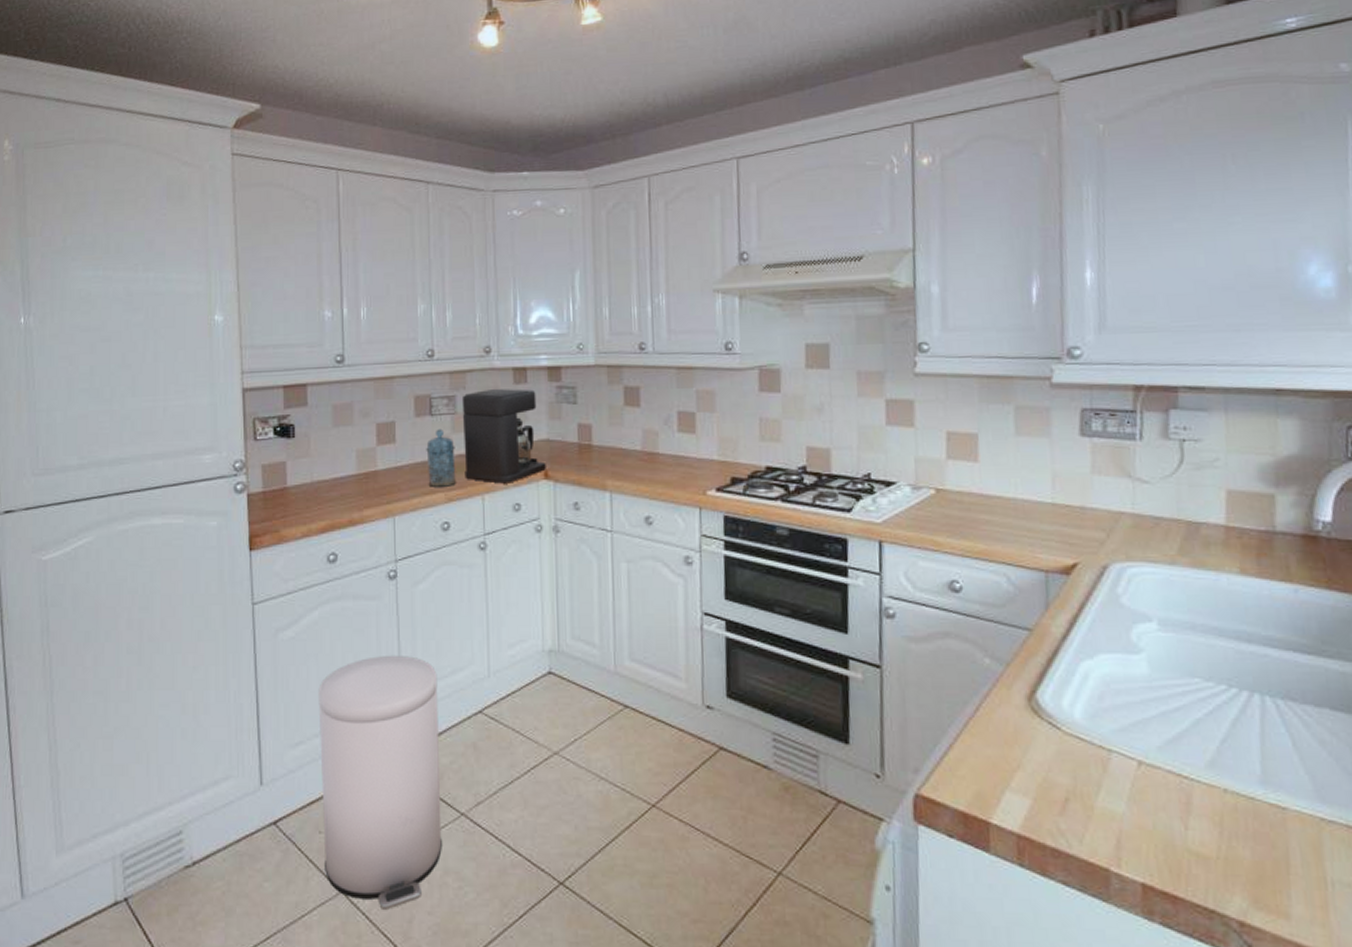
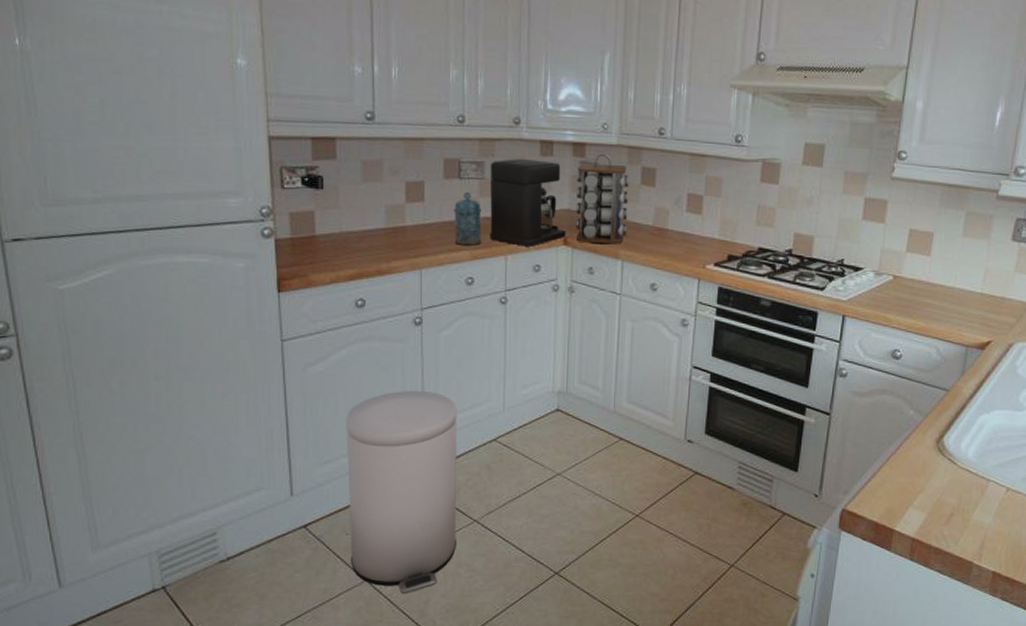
spice rack: none [554,376,614,476] -> present [575,153,630,245]

